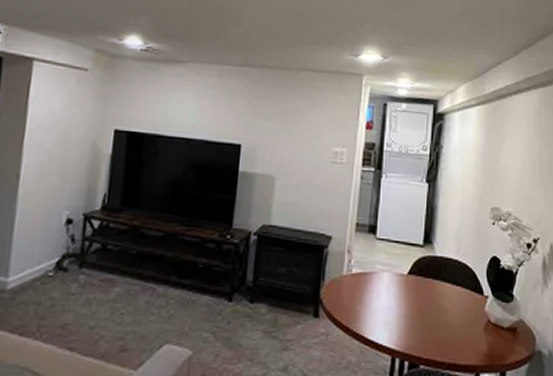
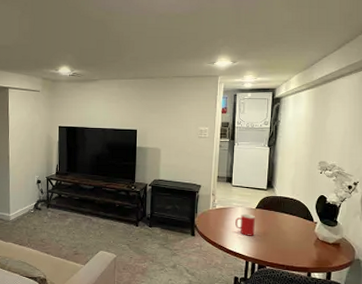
cup: none [378,282,408,317] -> present [235,213,256,236]

